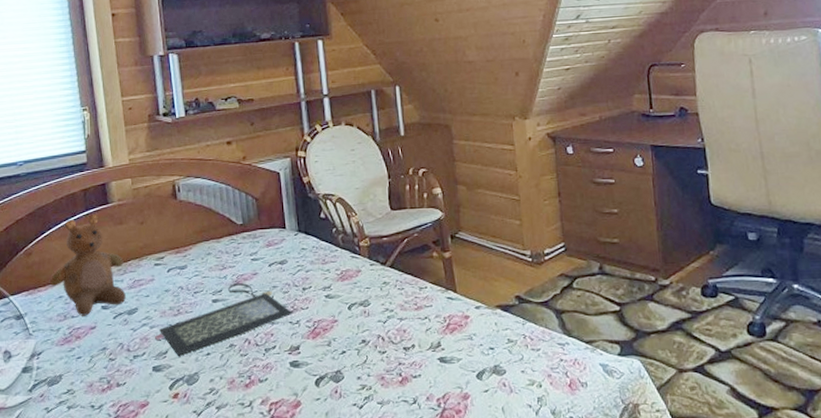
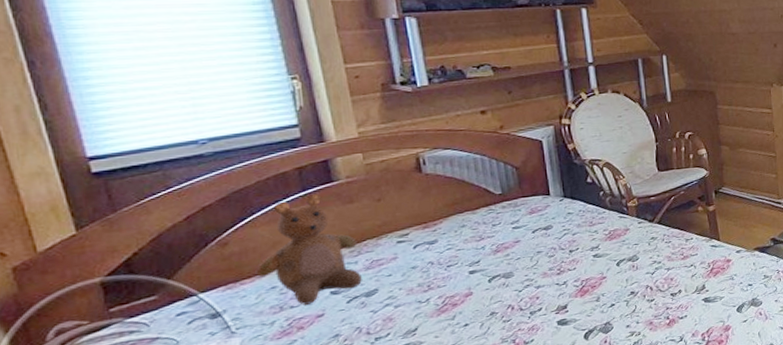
clutch bag: present [154,283,293,356] -> none [400,251,559,332]

